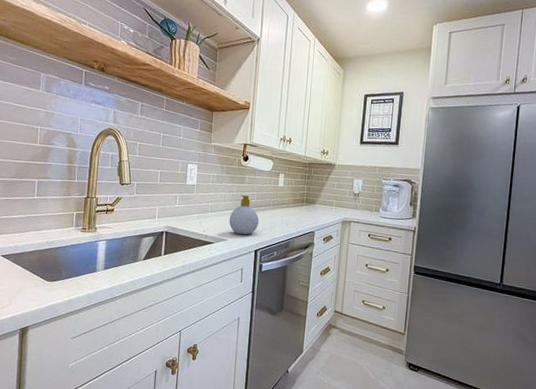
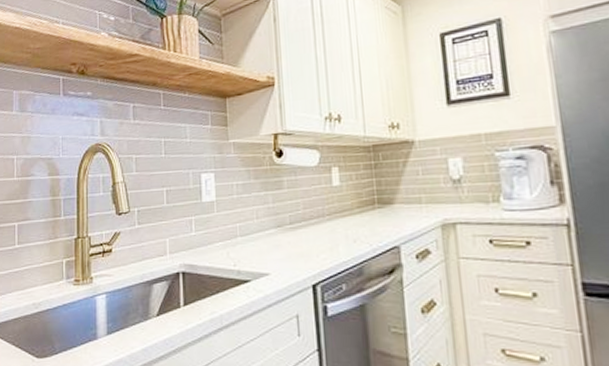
soap bottle: present [229,195,259,235] -> none [268,206,313,265]

